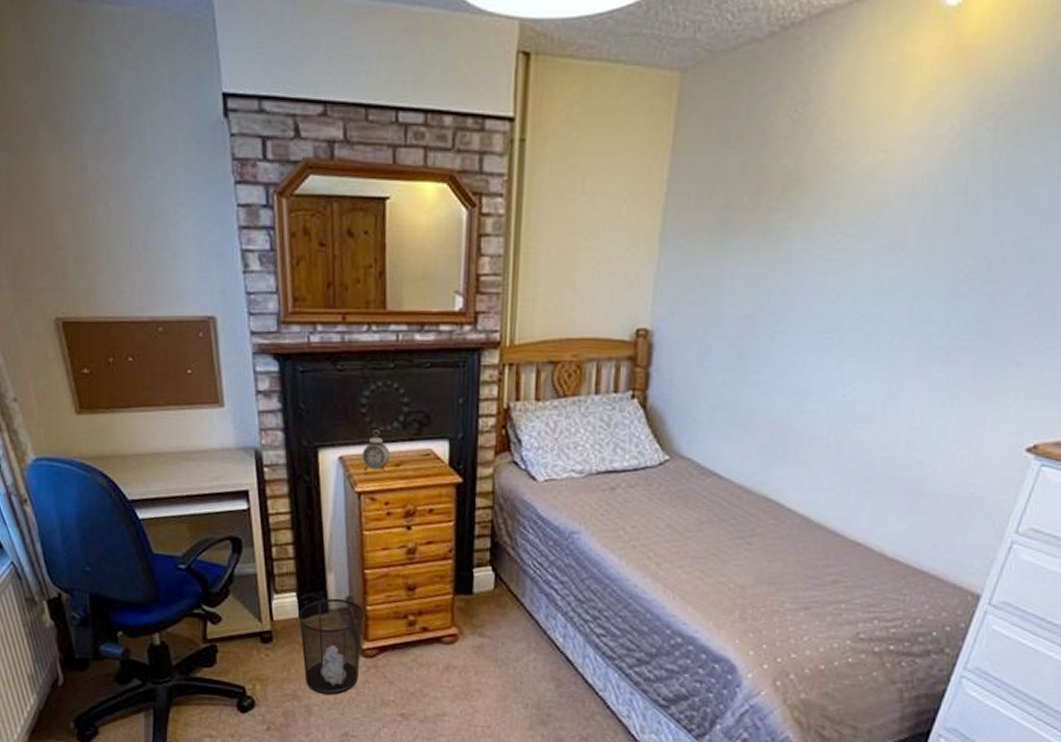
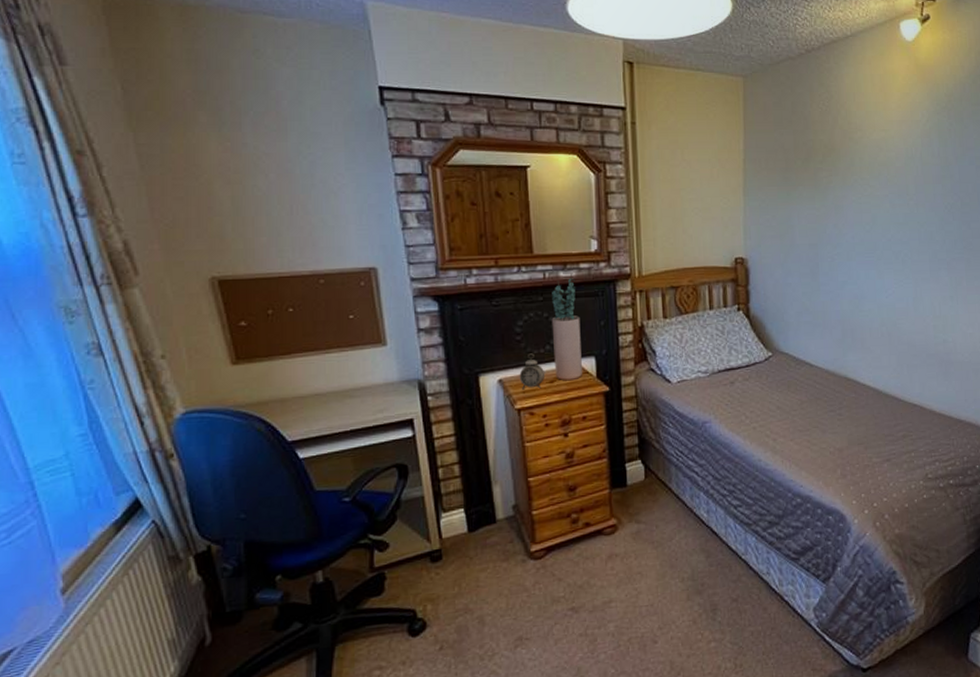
waste bin: present [298,598,365,695] -> none [467,507,531,603]
vase: none [401,336,435,466] -> present [551,273,582,381]

